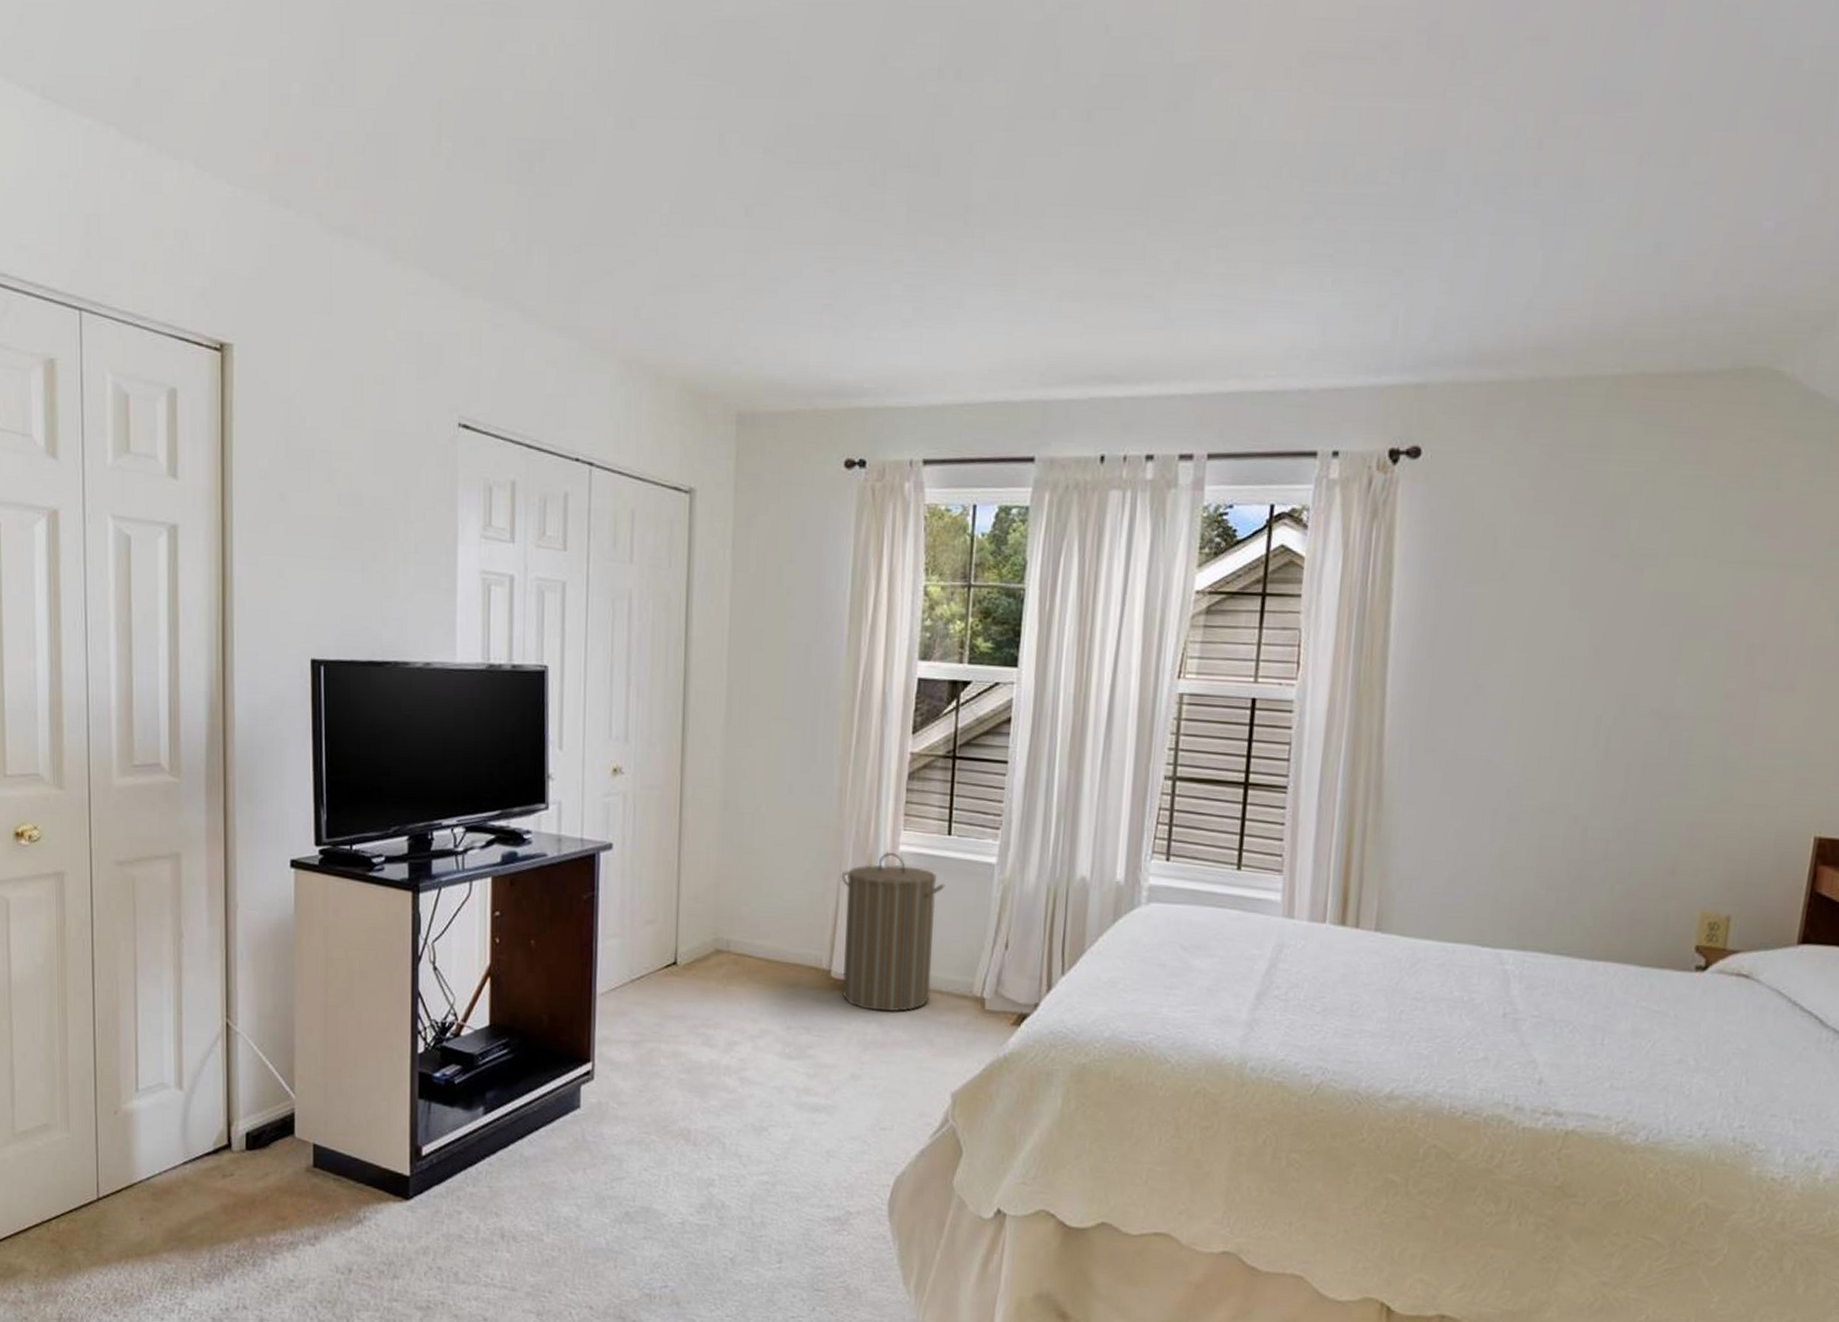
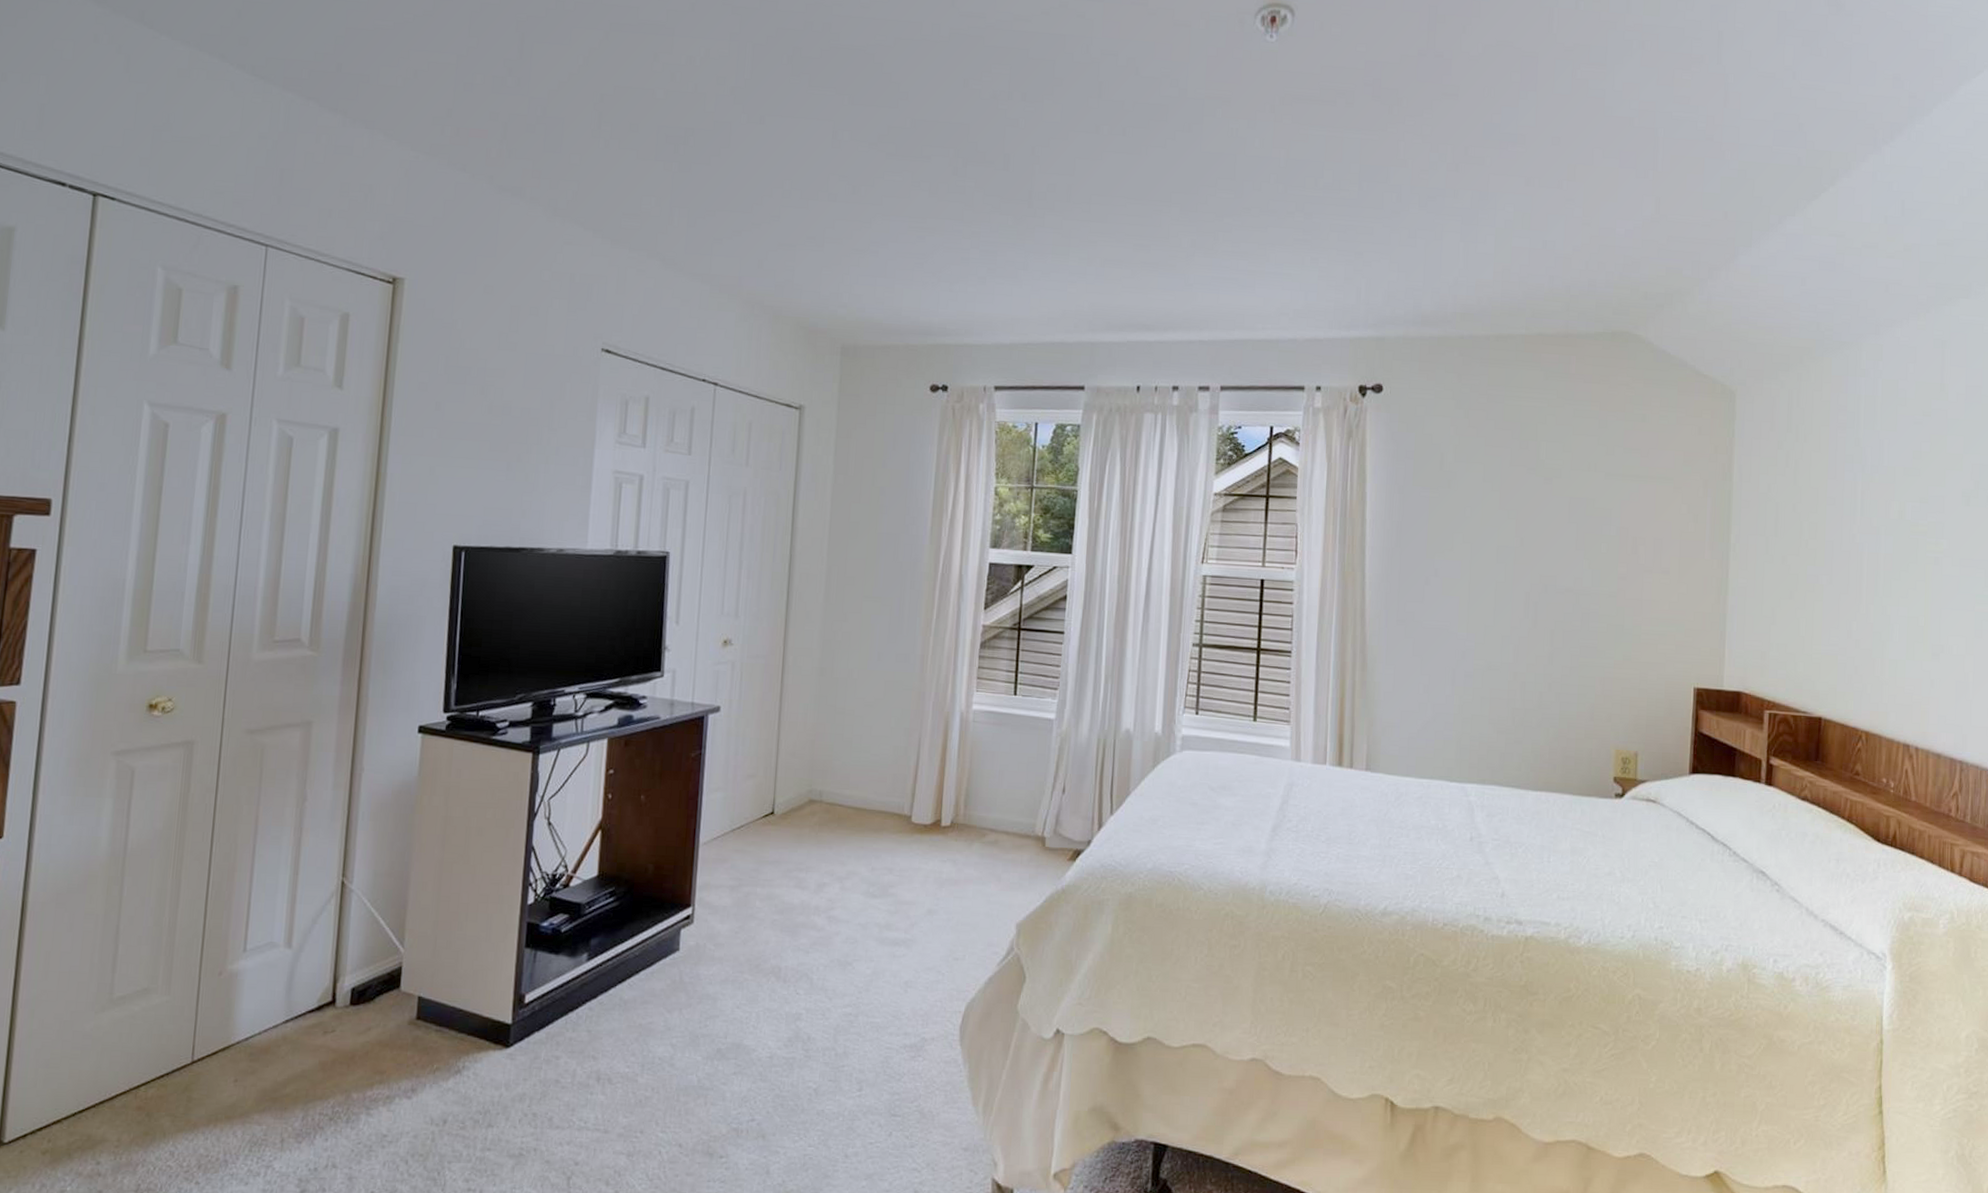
laundry hamper: present [841,851,945,1012] -> none [921,710,1011,852]

